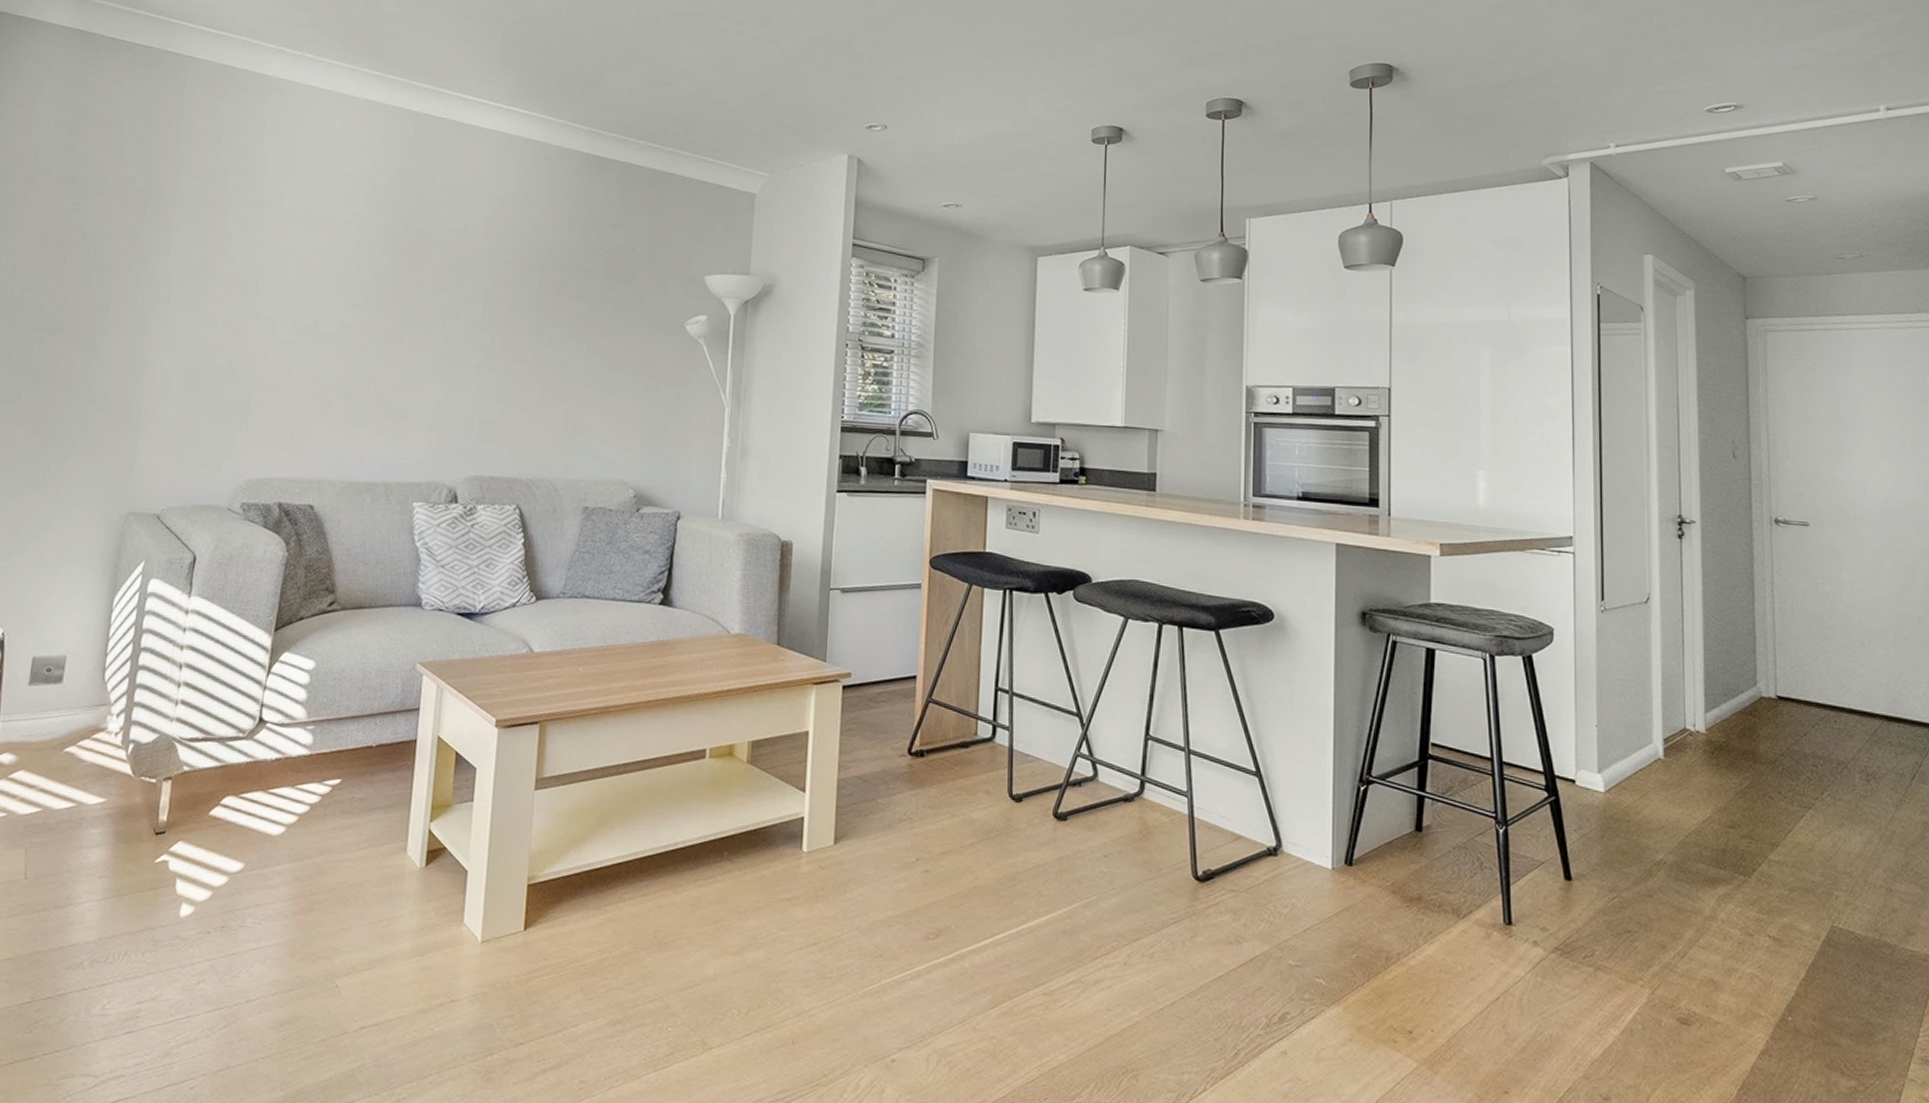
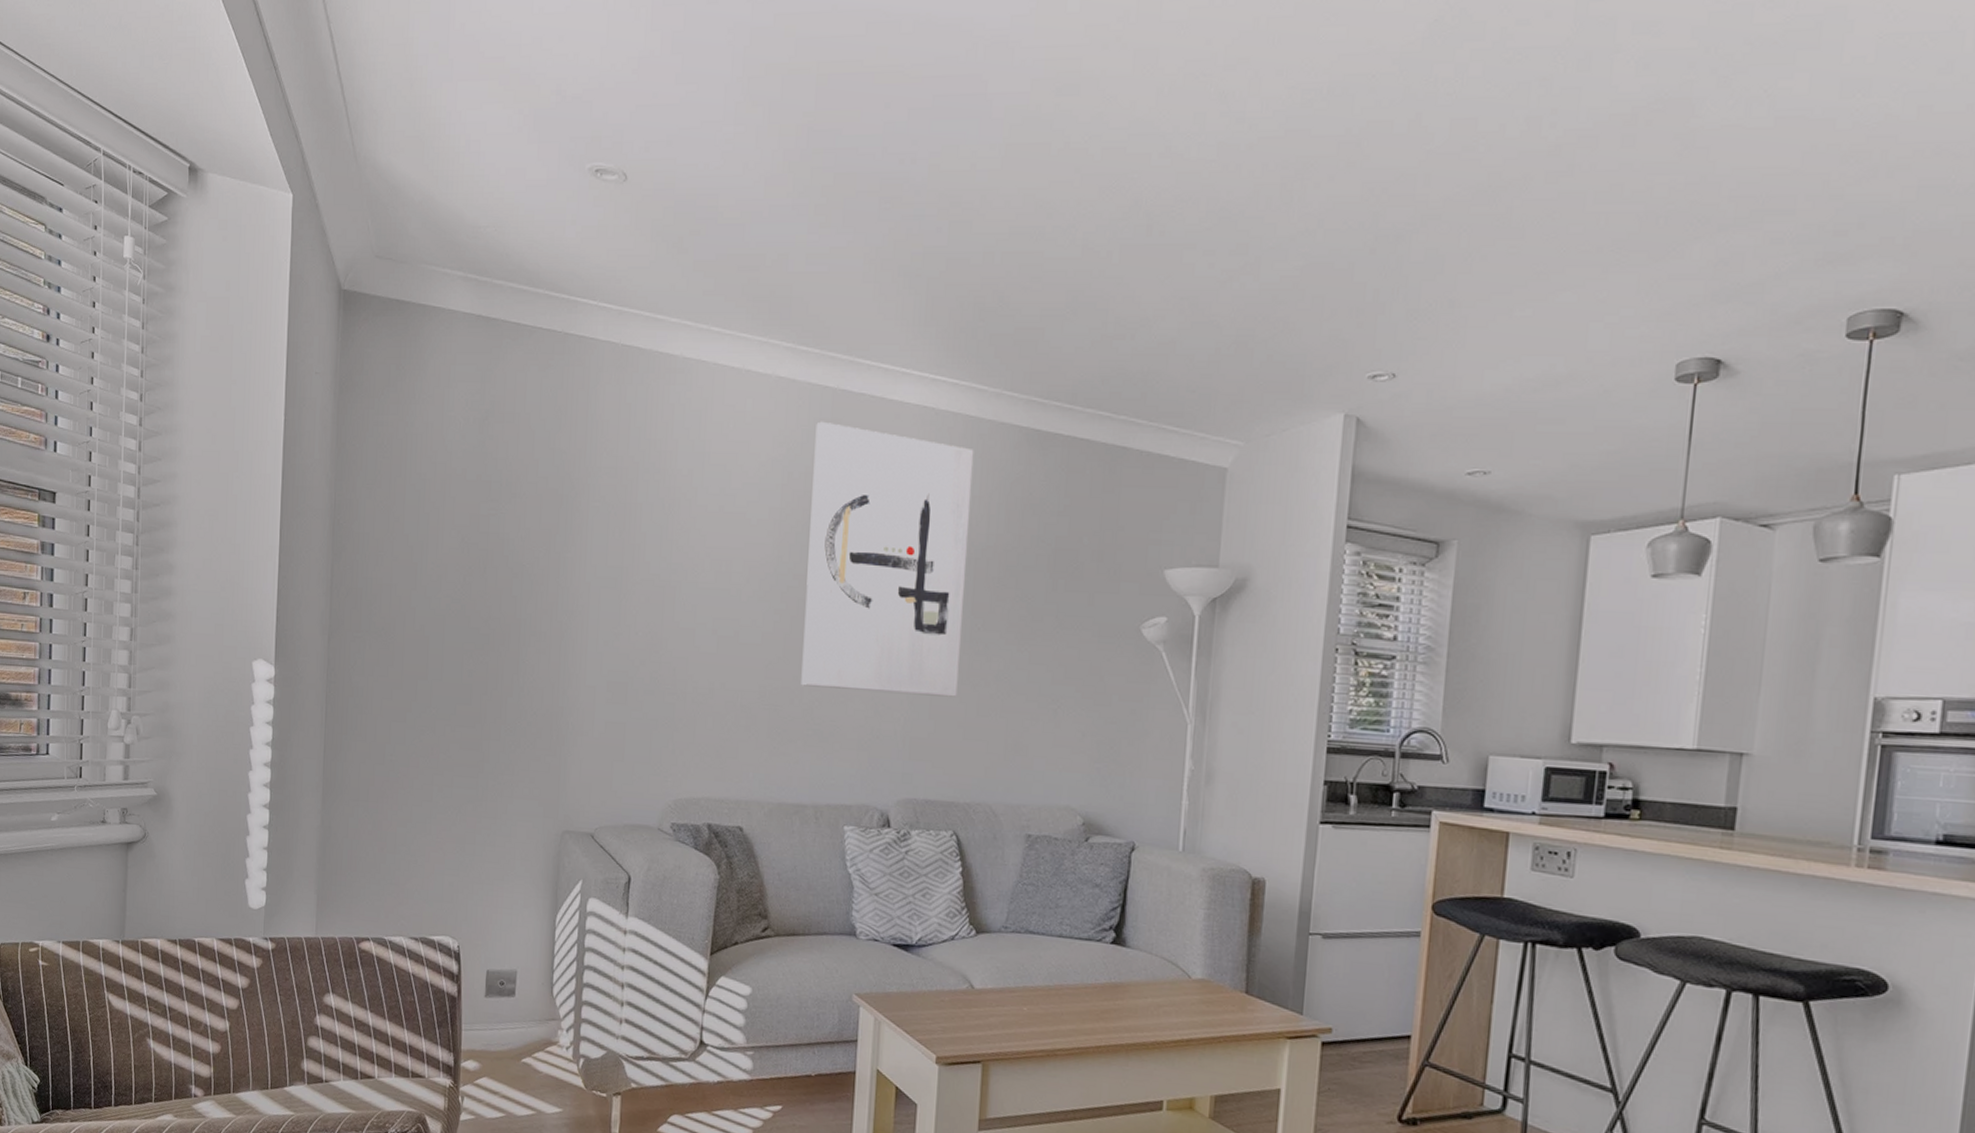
wall art: none [376,139,542,384] -> present [801,421,974,697]

